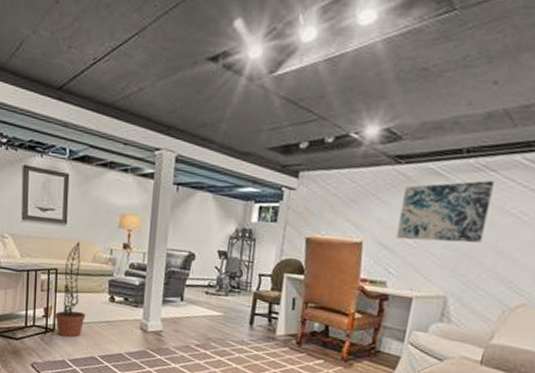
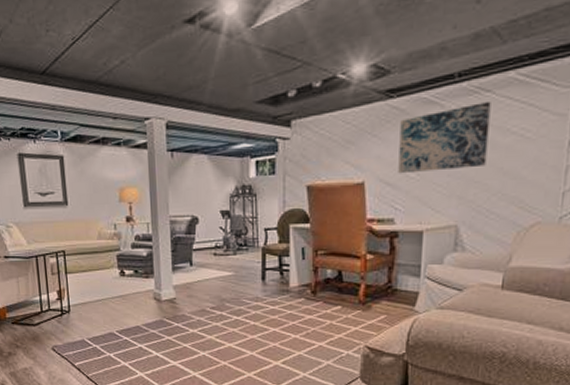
decorative plant: present [54,241,86,338] -> none [68,221,99,317]

